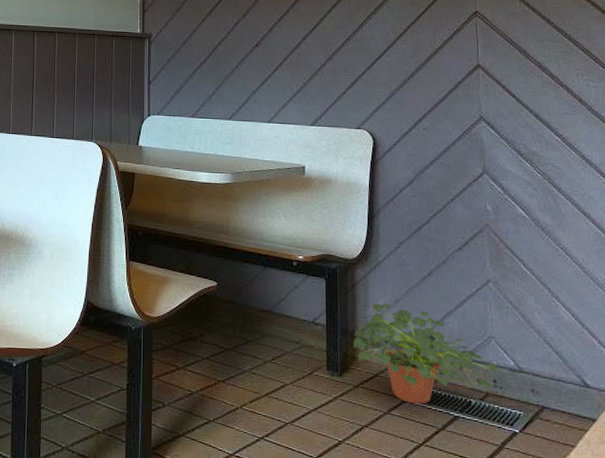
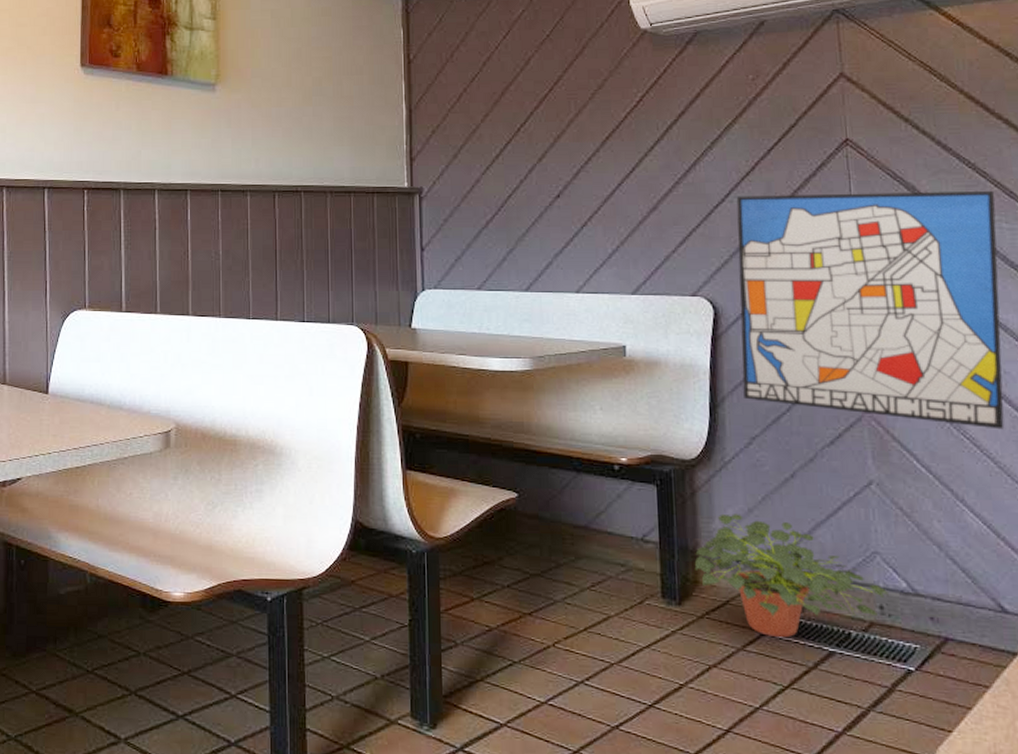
wall art: none [392,51,589,242] -> present [736,190,1005,430]

